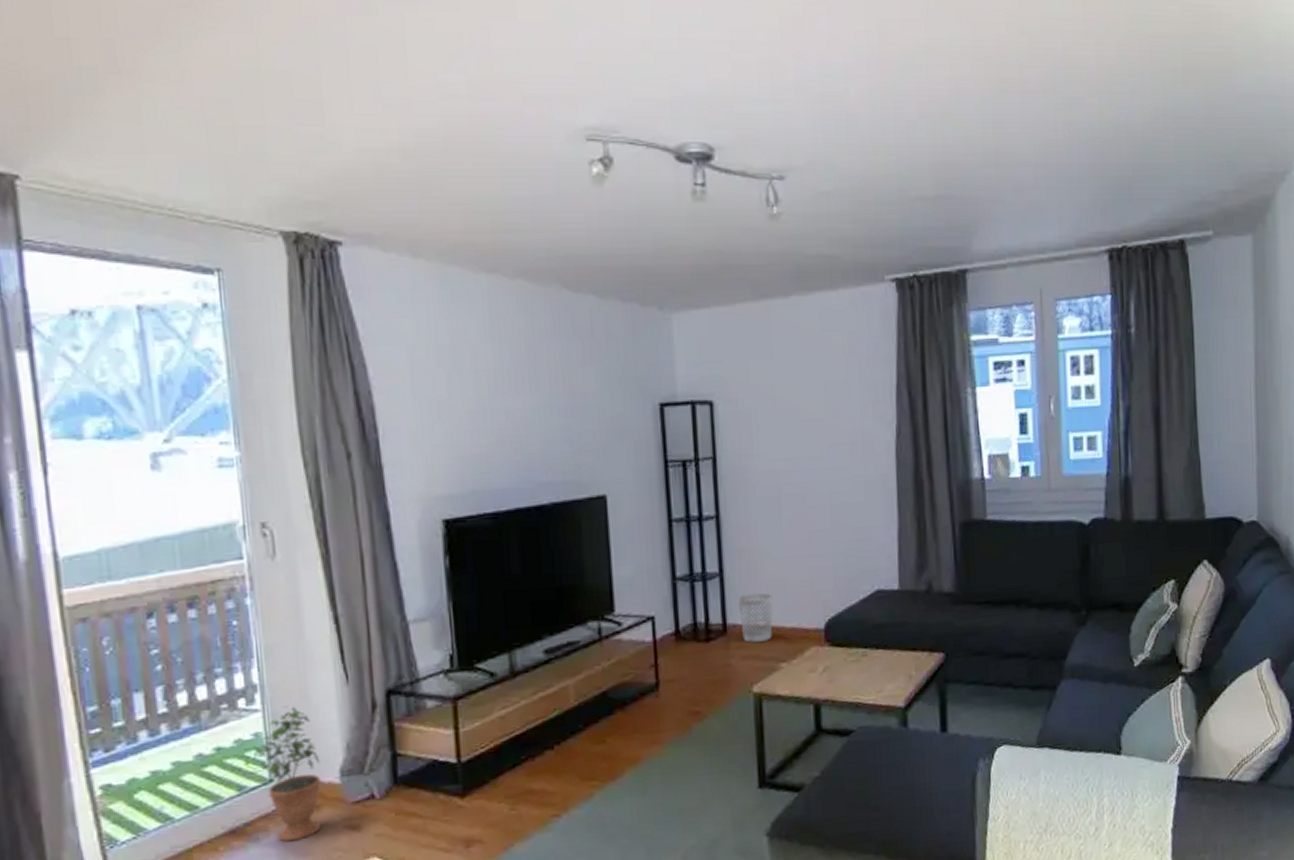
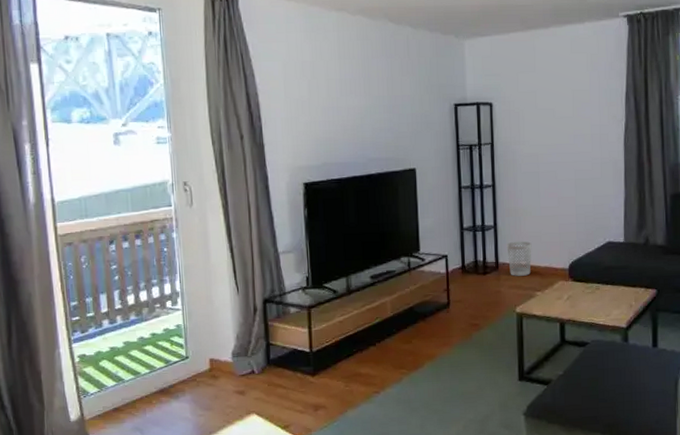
potted plant: present [252,706,321,842] -> none [175,307,219,400]

